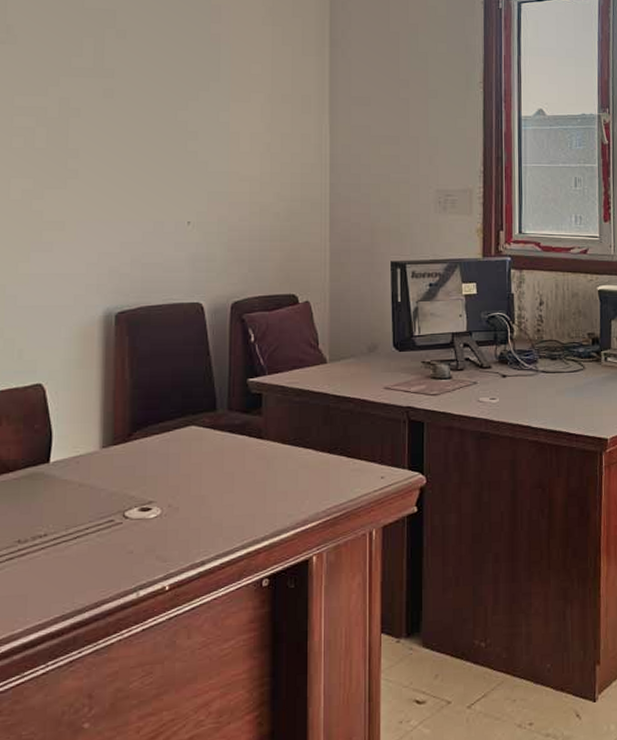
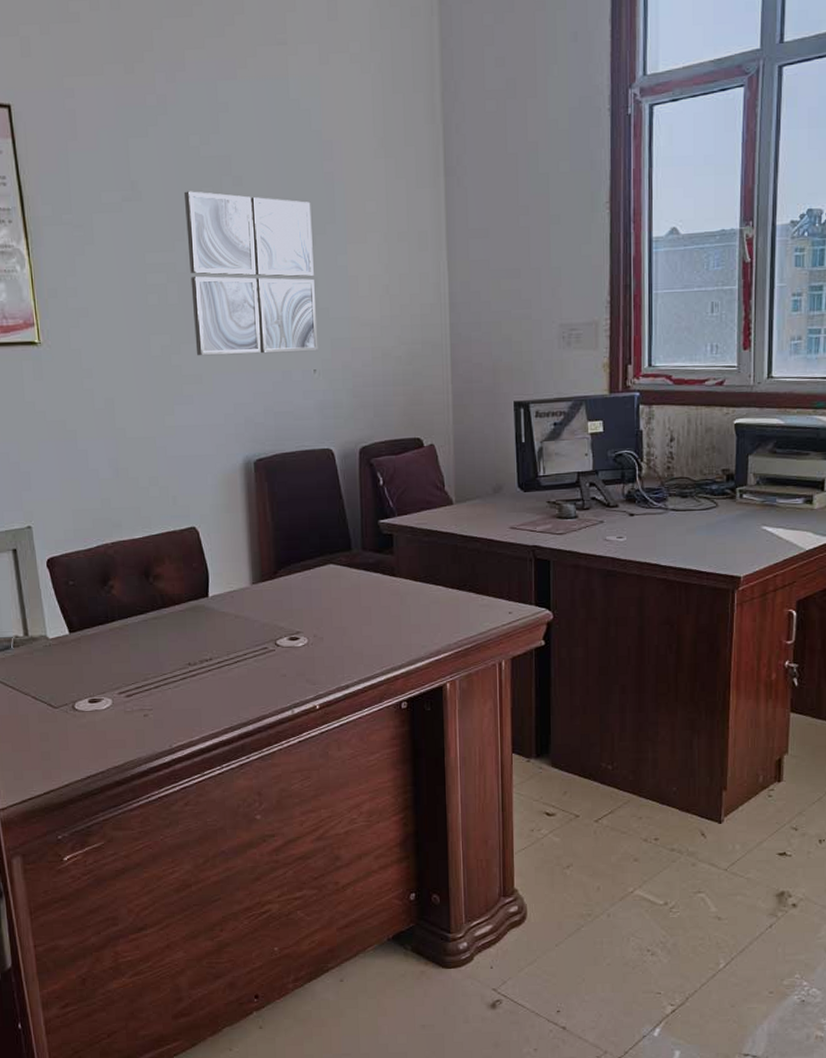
wall art: none [61,39,196,204] -> present [183,191,318,356]

